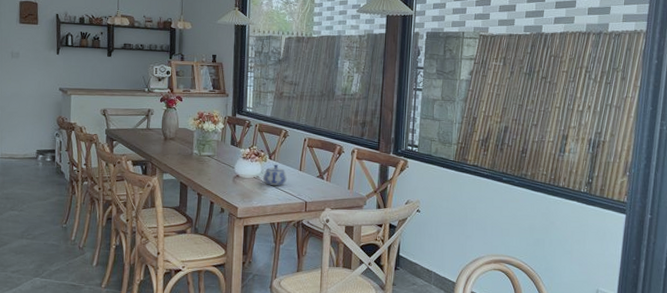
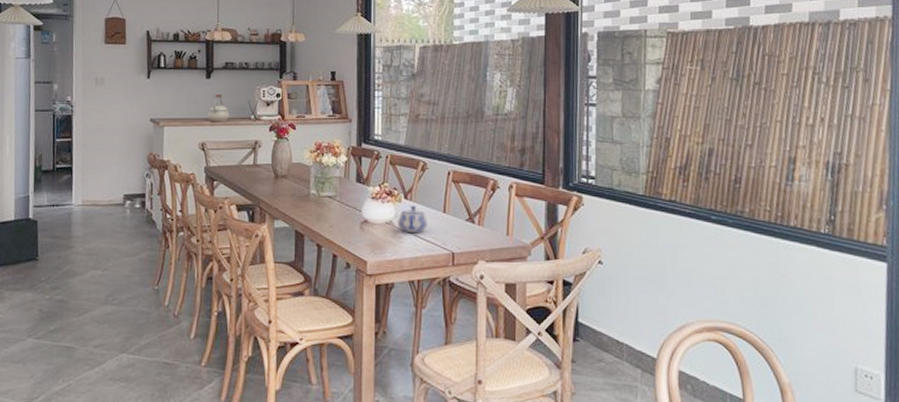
kettle: none [108,70,127,94] -> present [208,94,229,123]

